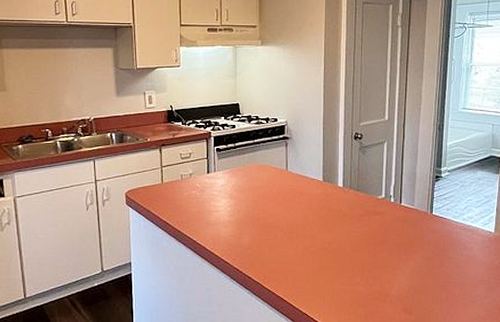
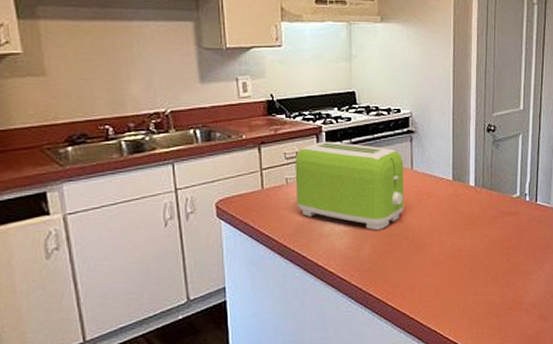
toaster: none [188,144,280,221] -> present [295,141,404,230]

